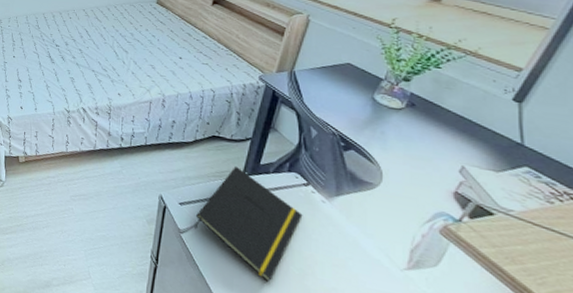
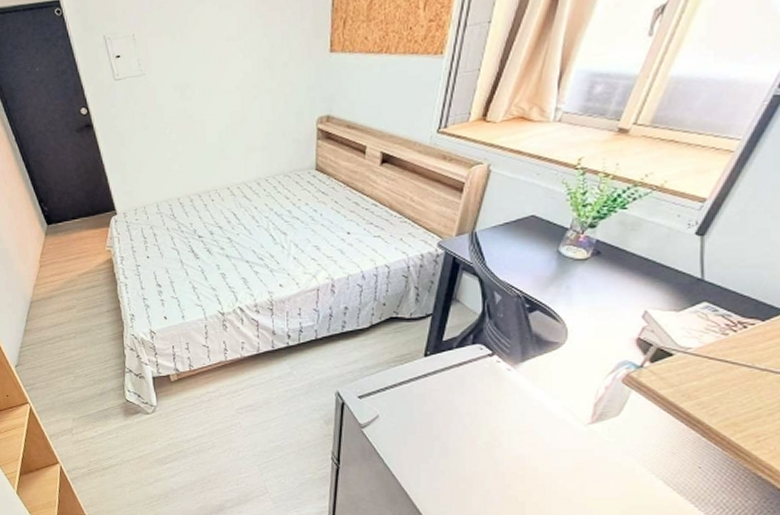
notepad: present [193,166,303,283] -> none [375,346,488,462]

